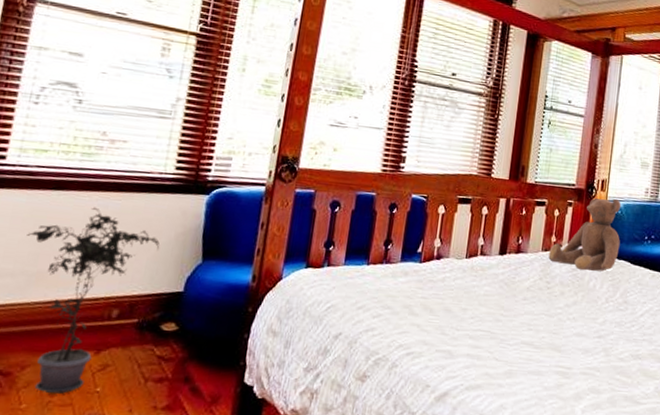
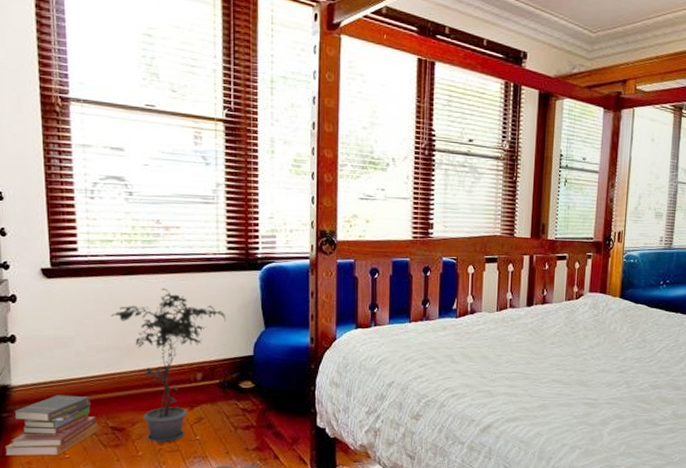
teddy bear: present [548,197,622,272] -> none [572,248,638,316]

